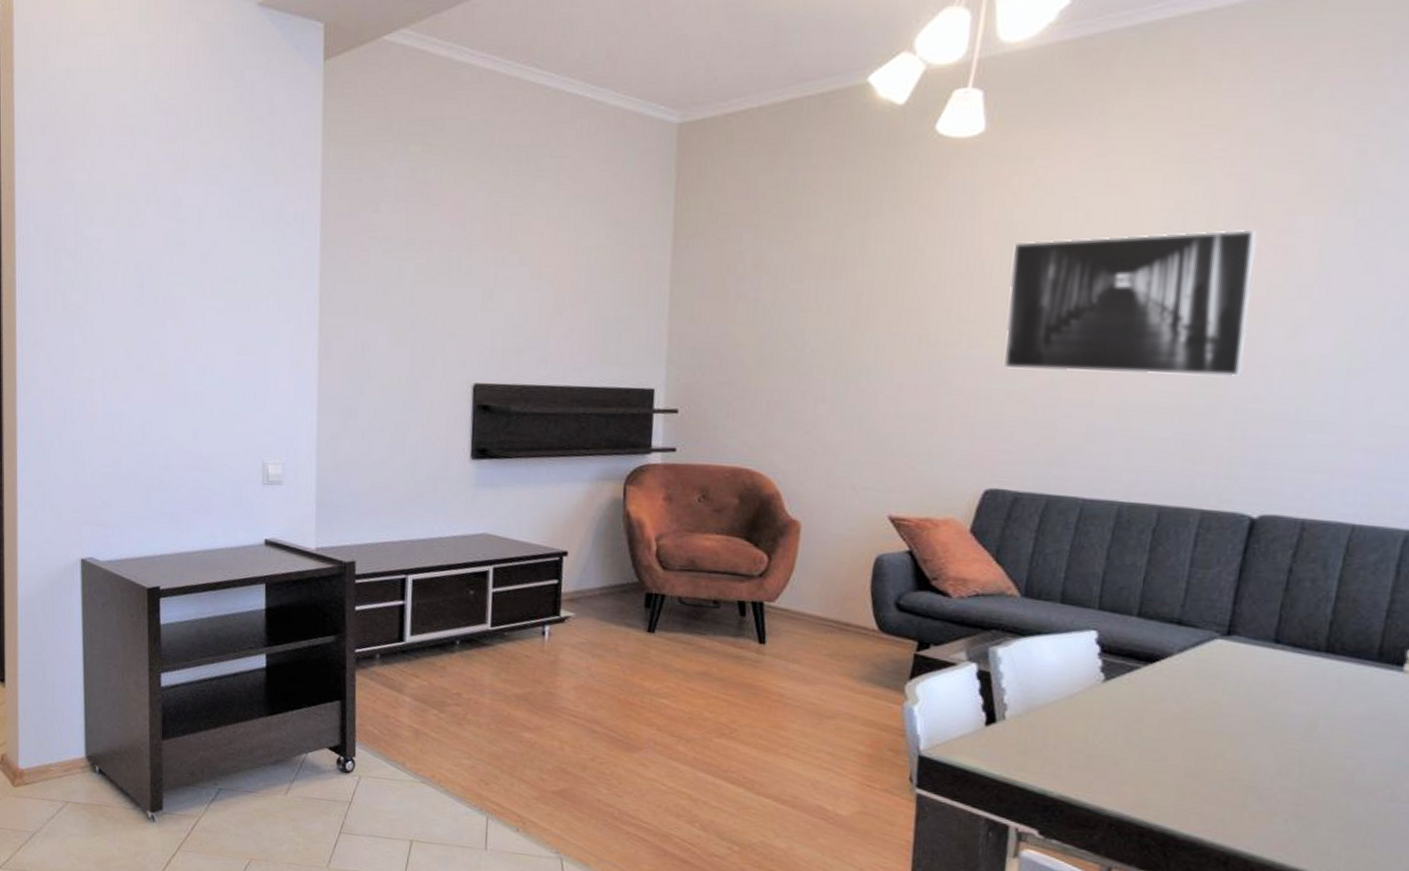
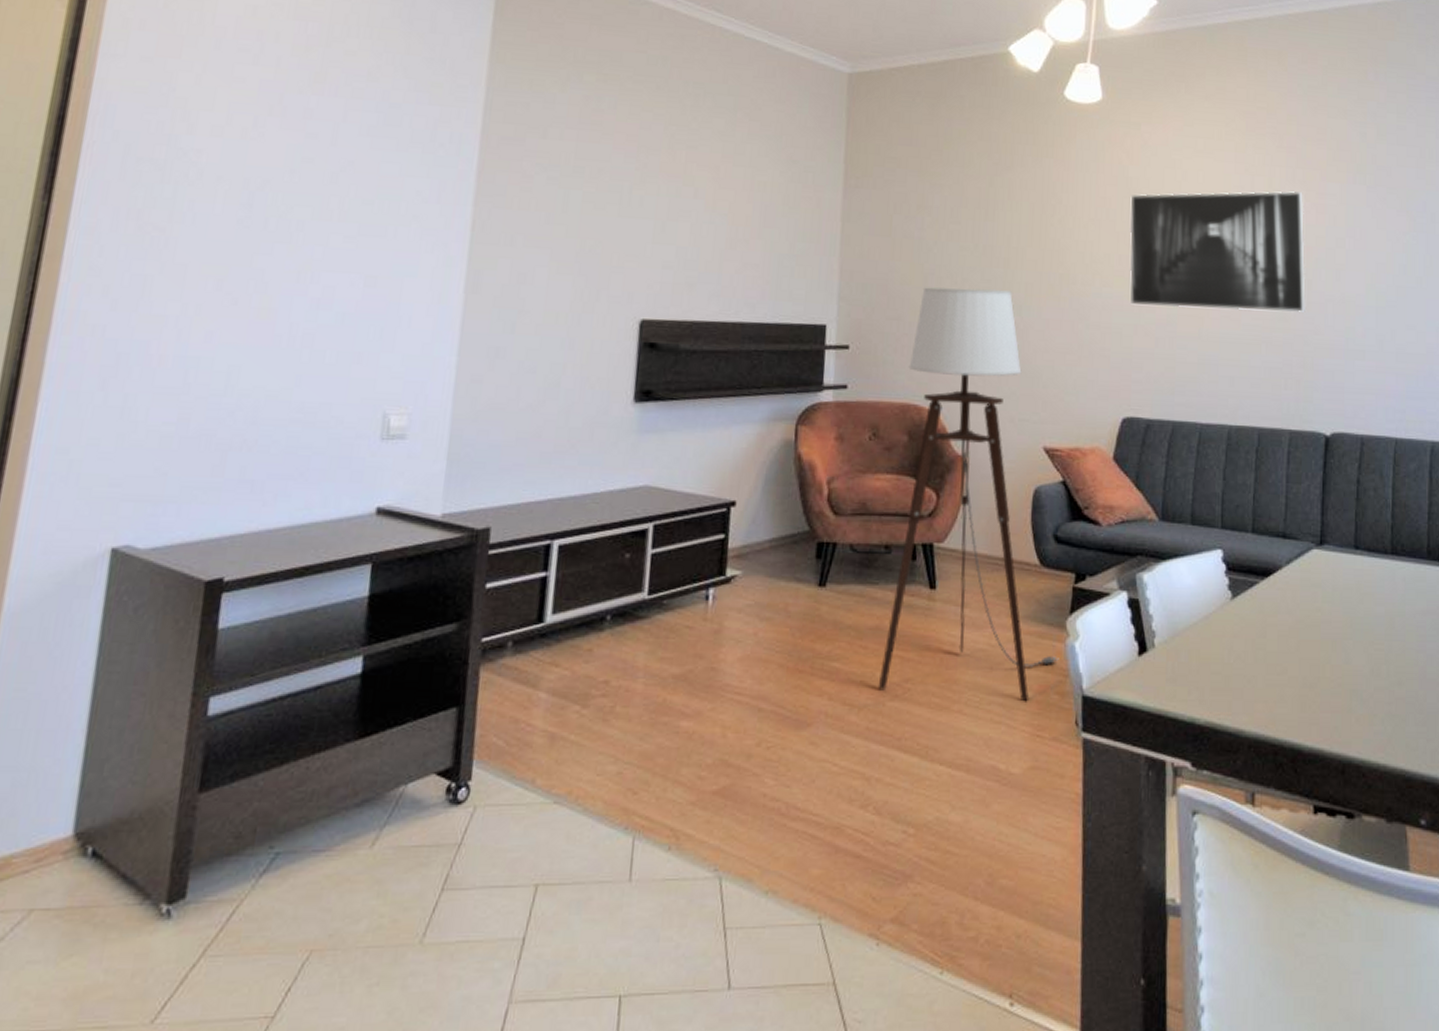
floor lamp: none [705,350,895,755] -> present [878,287,1059,702]

